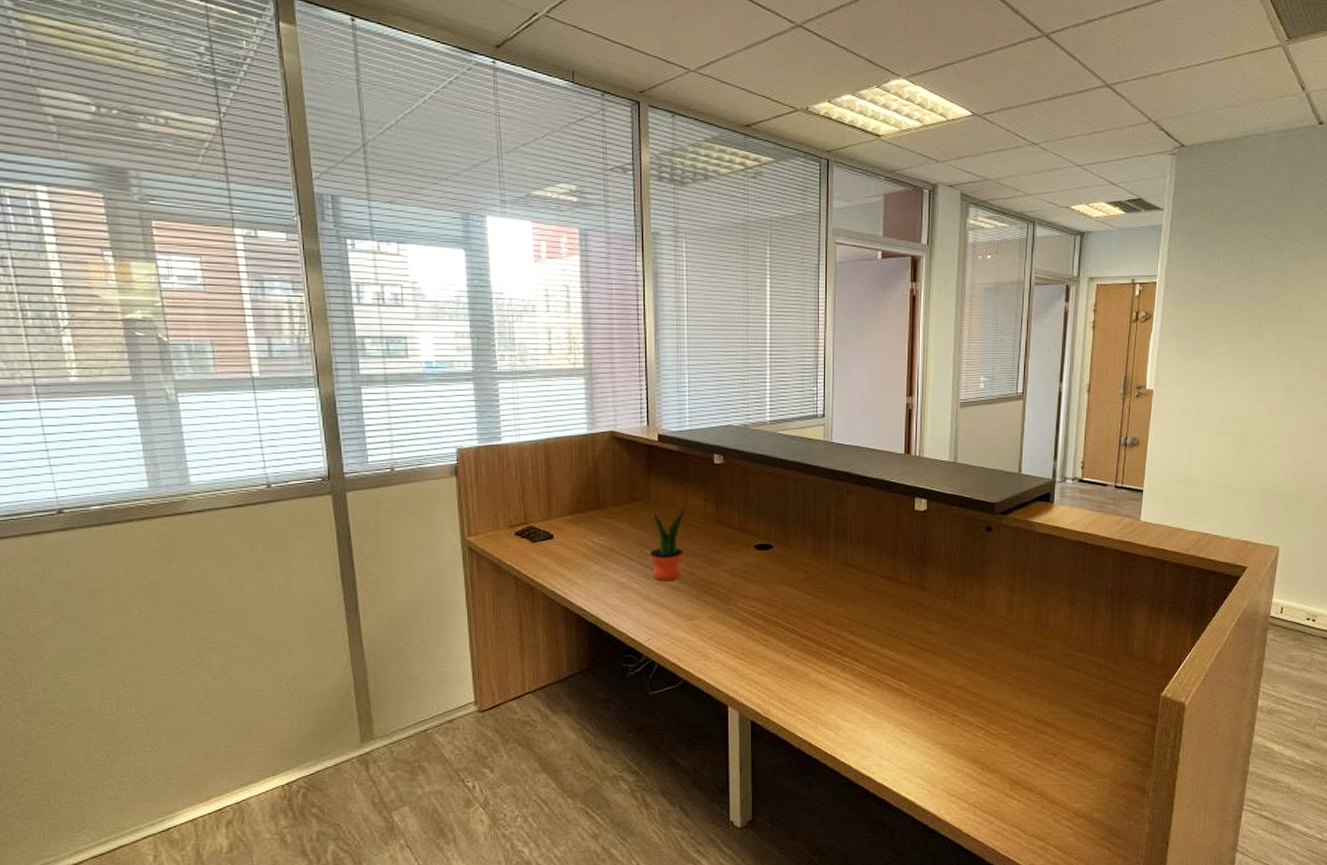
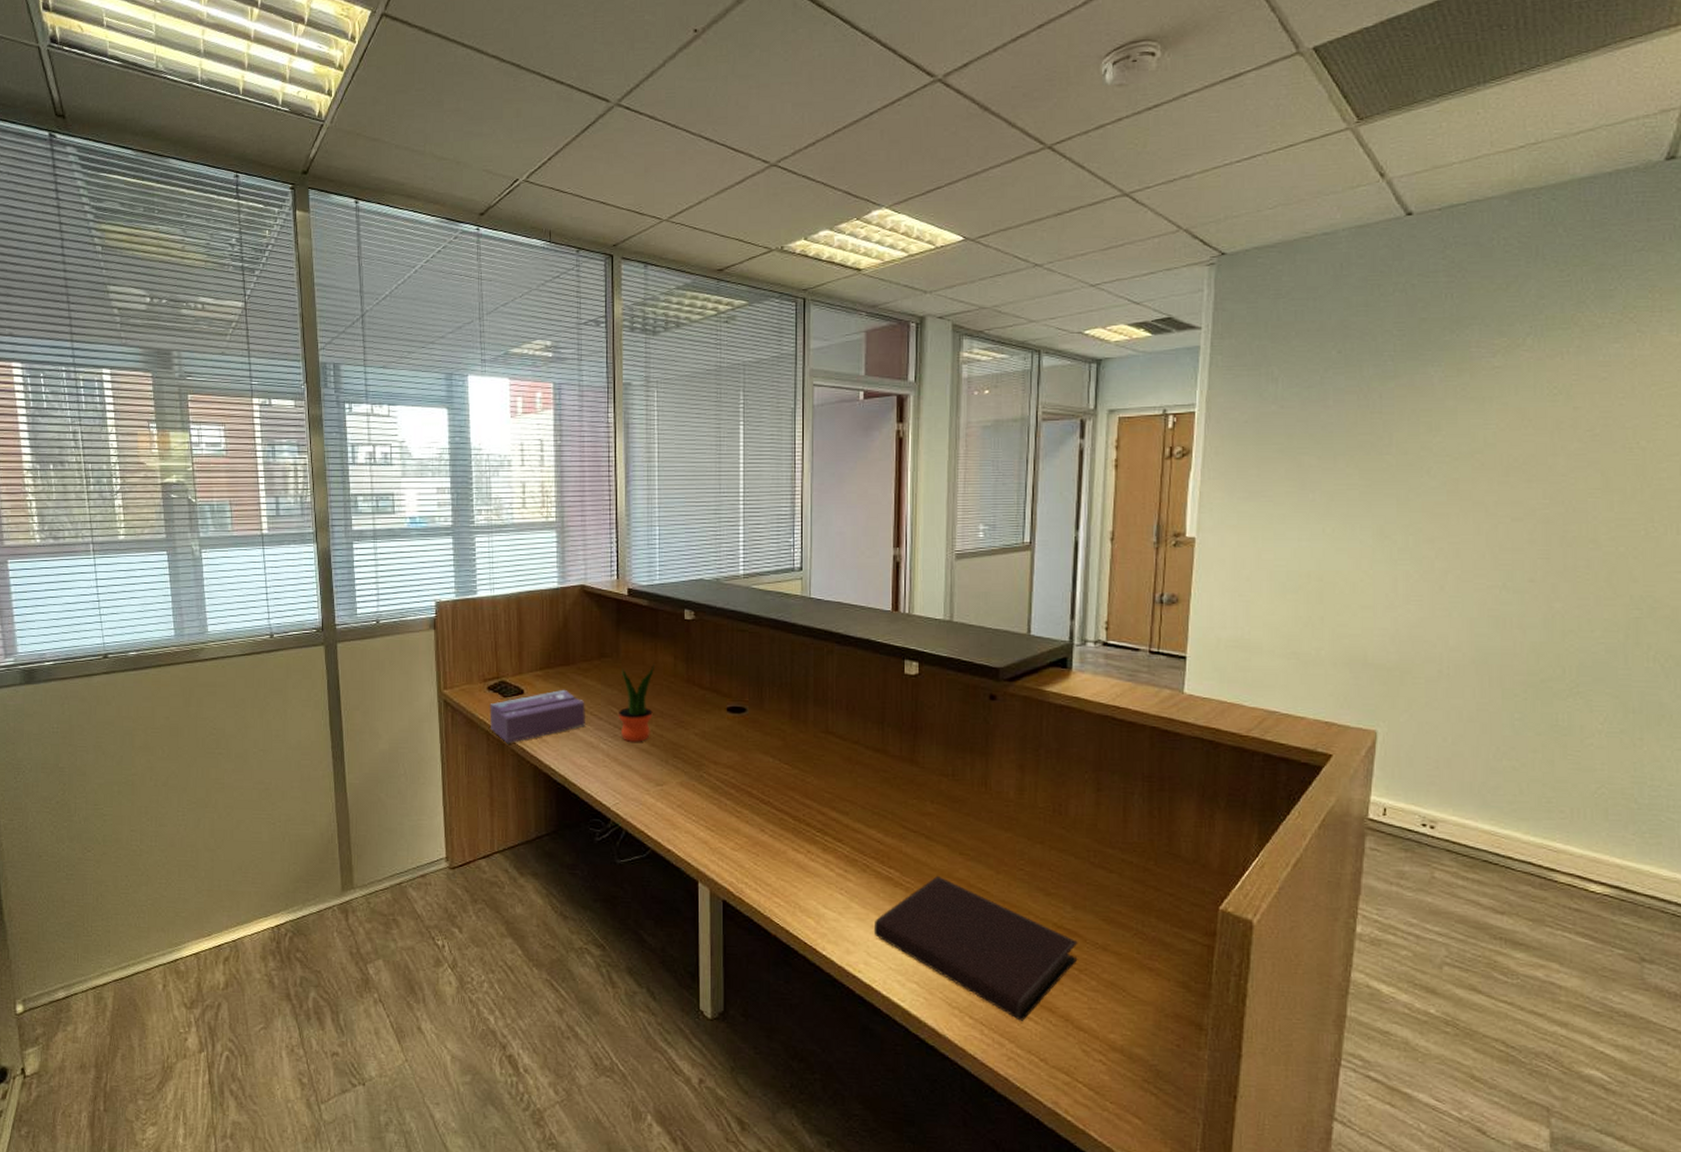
tissue box: none [517,532,617,588] -> present [489,689,585,744]
notebook: none [885,685,1053,801] -> present [873,875,1078,1021]

